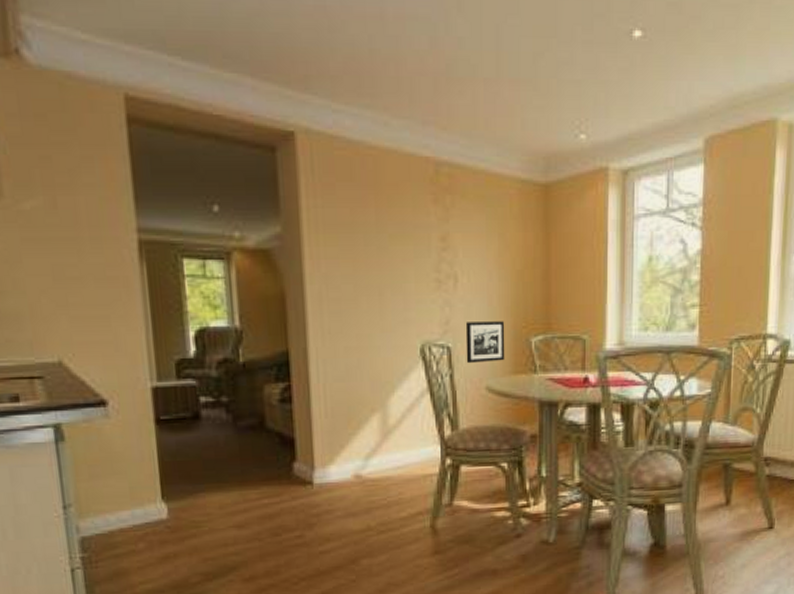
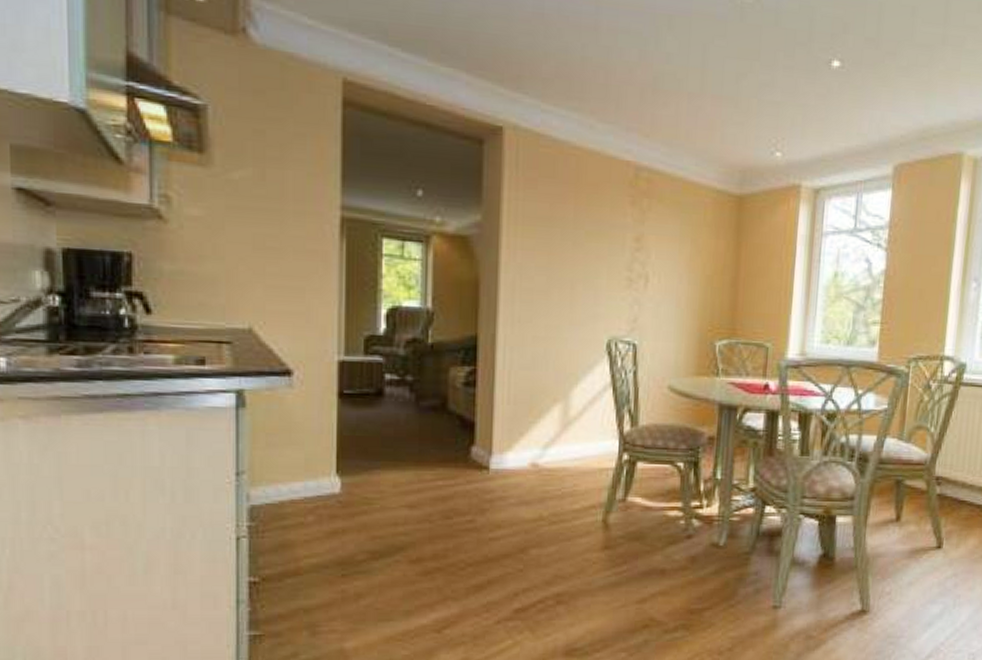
picture frame: present [465,321,505,364] -> none [650,321,691,362]

